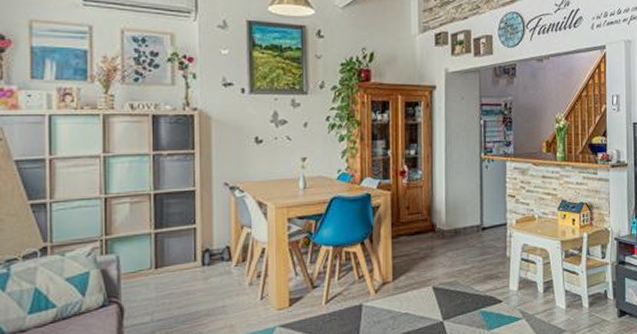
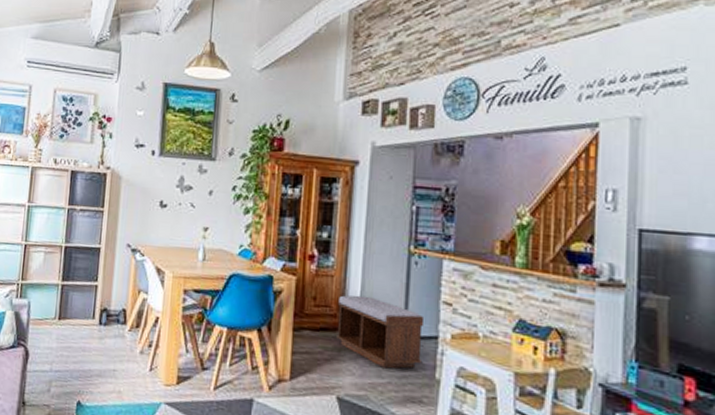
bench: none [427,199,495,256] -> present [337,295,423,369]

